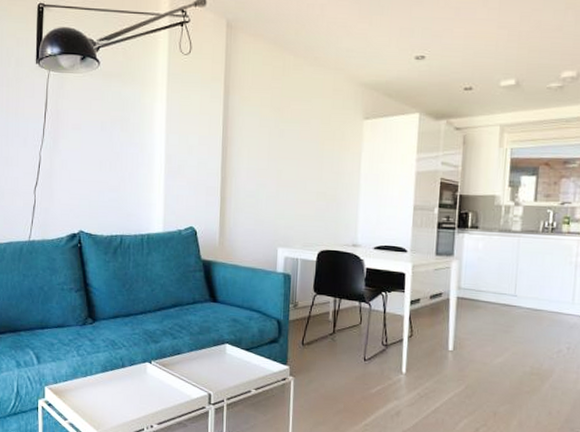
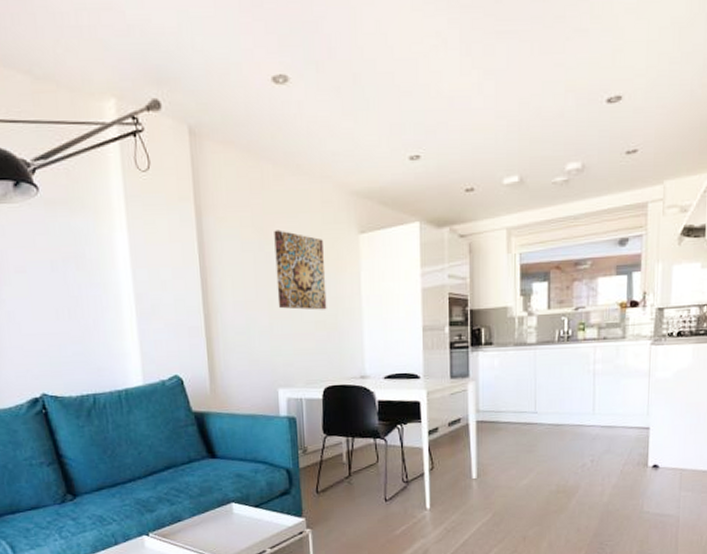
wall art: none [286,111,331,183] -> present [274,230,327,310]

